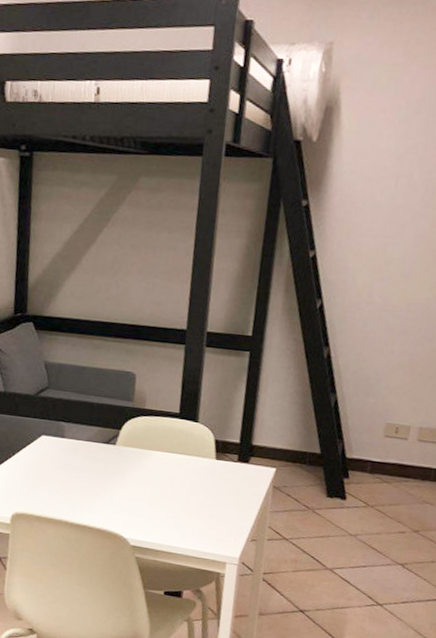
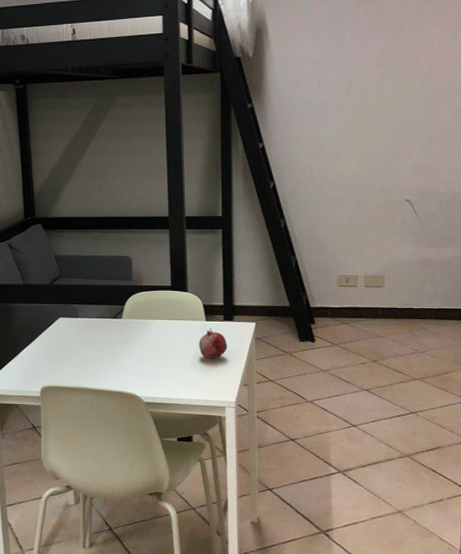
fruit: none [203,468,239,505] -> present [199,328,228,358]

